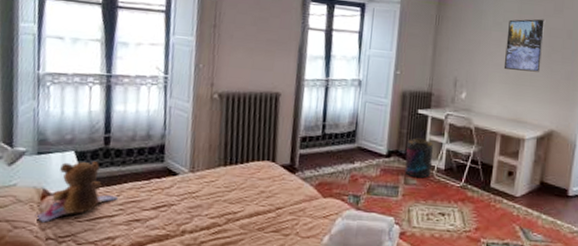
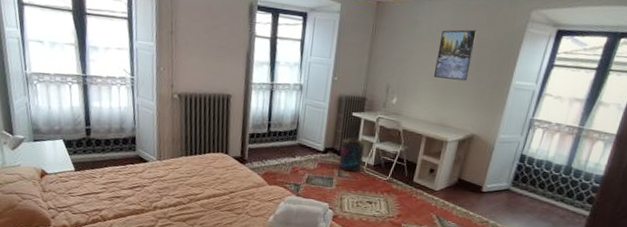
teddy bear: present [34,162,118,223] -> none [37,148,101,196]

